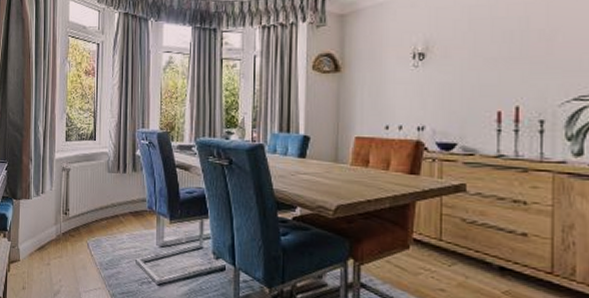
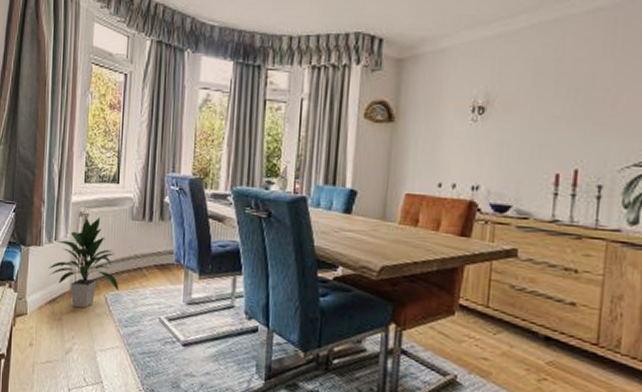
indoor plant: none [37,171,99,254] -> present [48,217,119,308]

